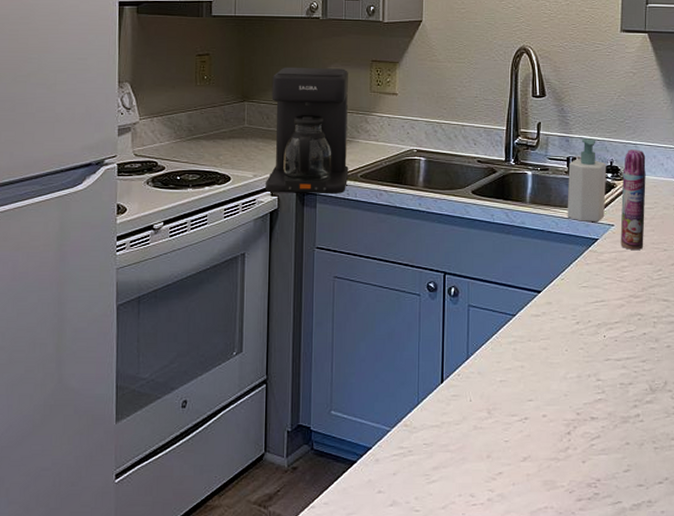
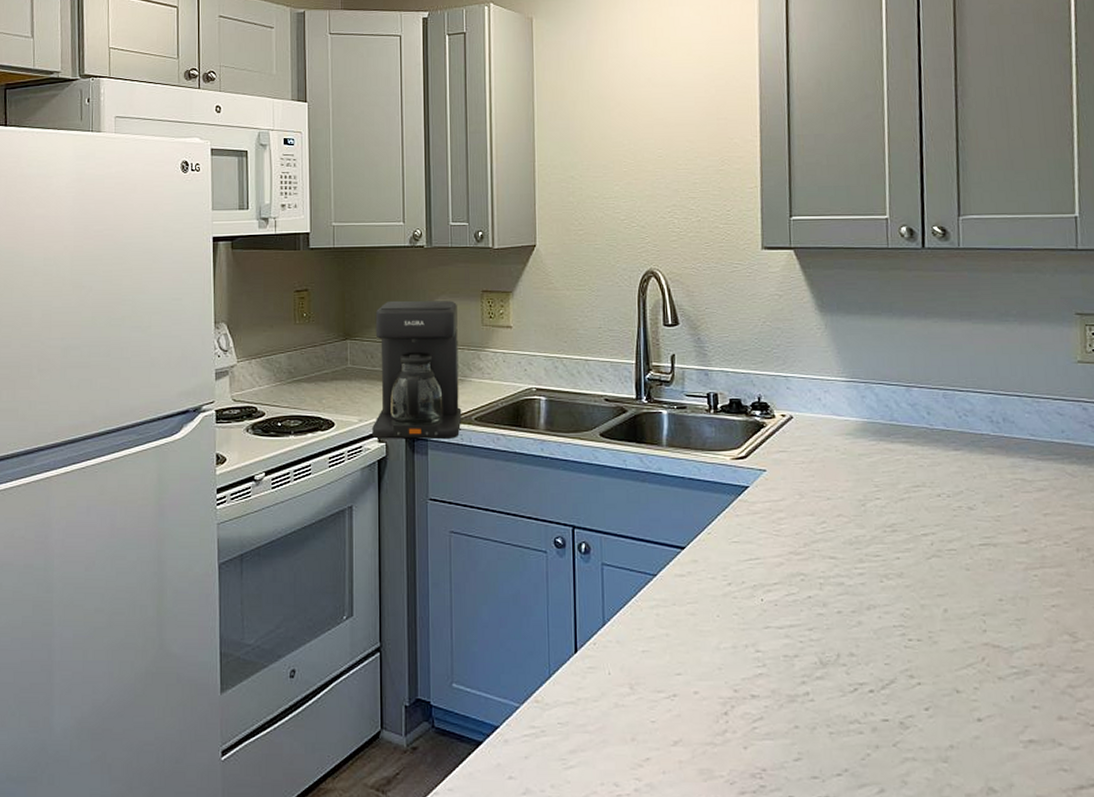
soap bottle: present [567,138,607,223] -> none [709,371,755,468]
whipped cream can: present [620,149,646,250] -> none [773,383,803,498]

